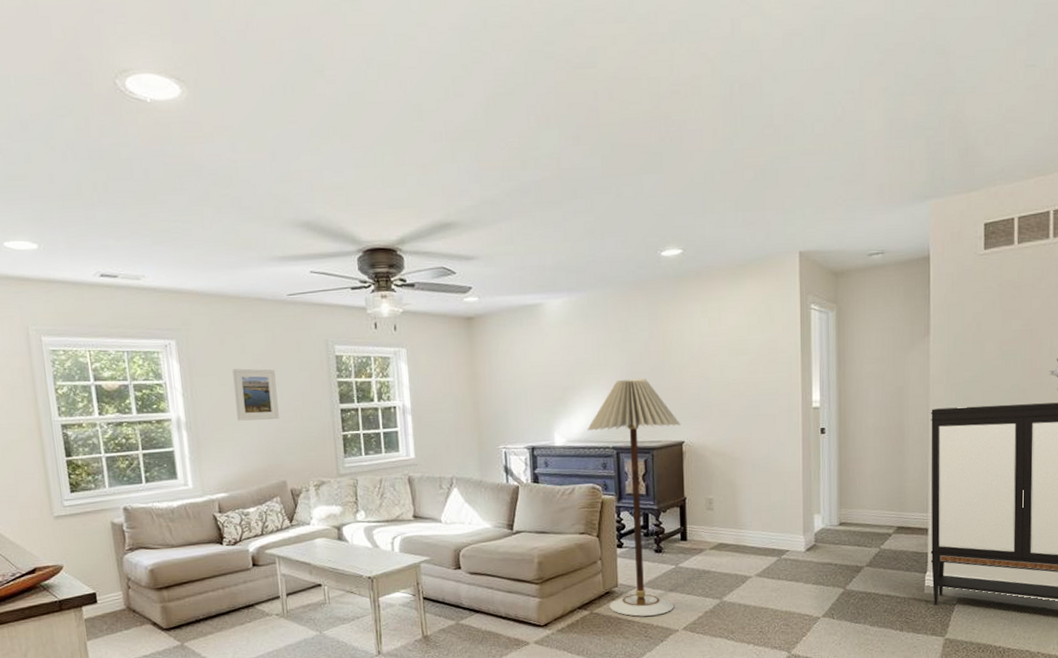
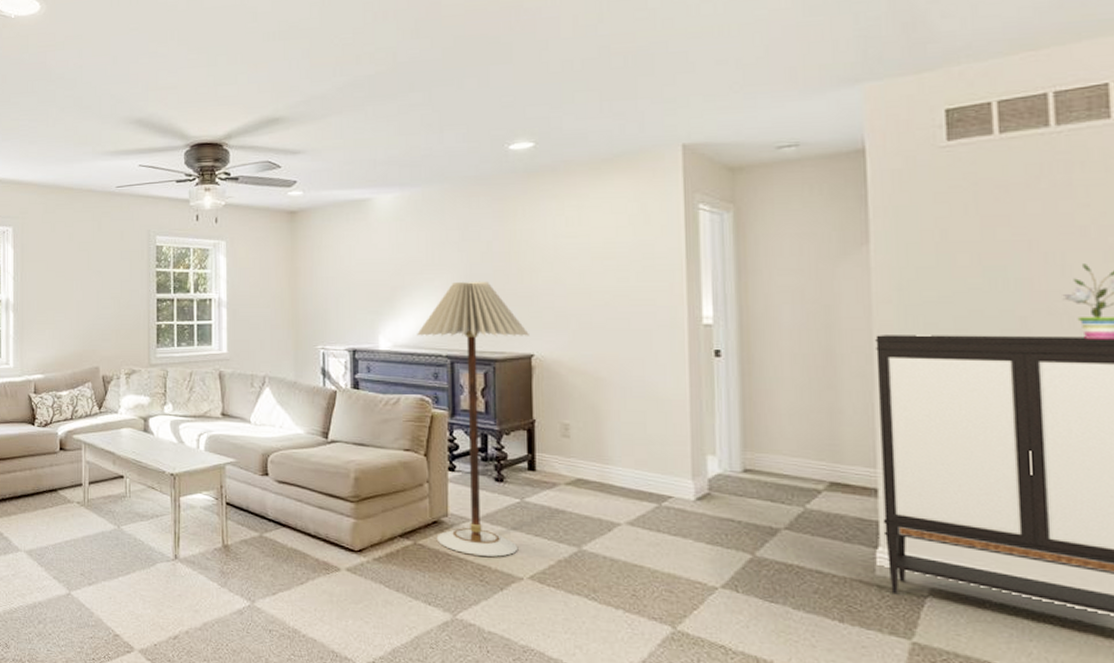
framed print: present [232,368,279,421] -> none [60,255,98,306]

